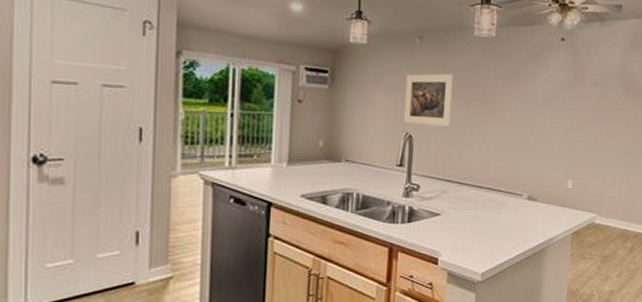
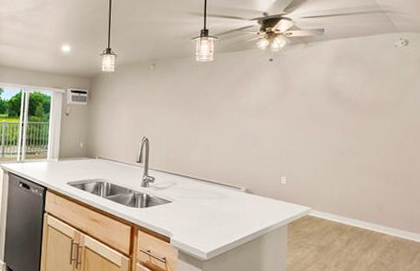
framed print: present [404,73,453,127] -> none [142,91,180,132]

